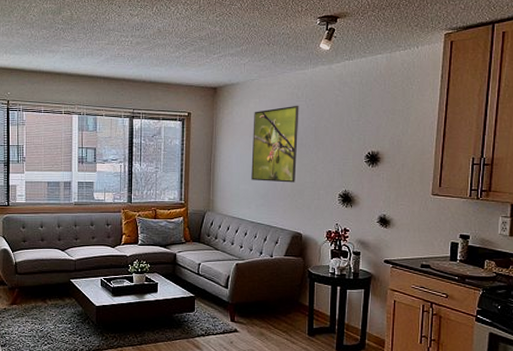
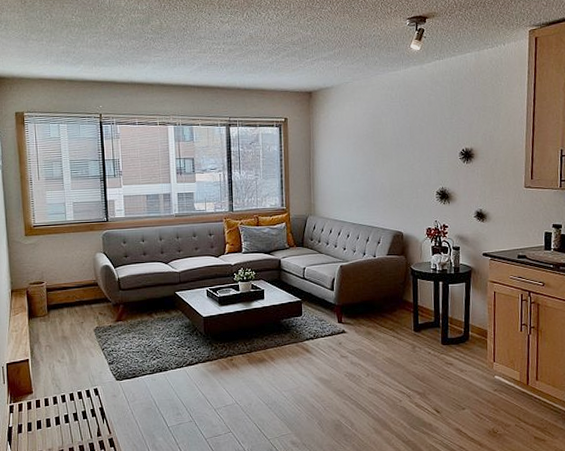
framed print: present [251,105,299,183] -> none [349,106,394,183]

